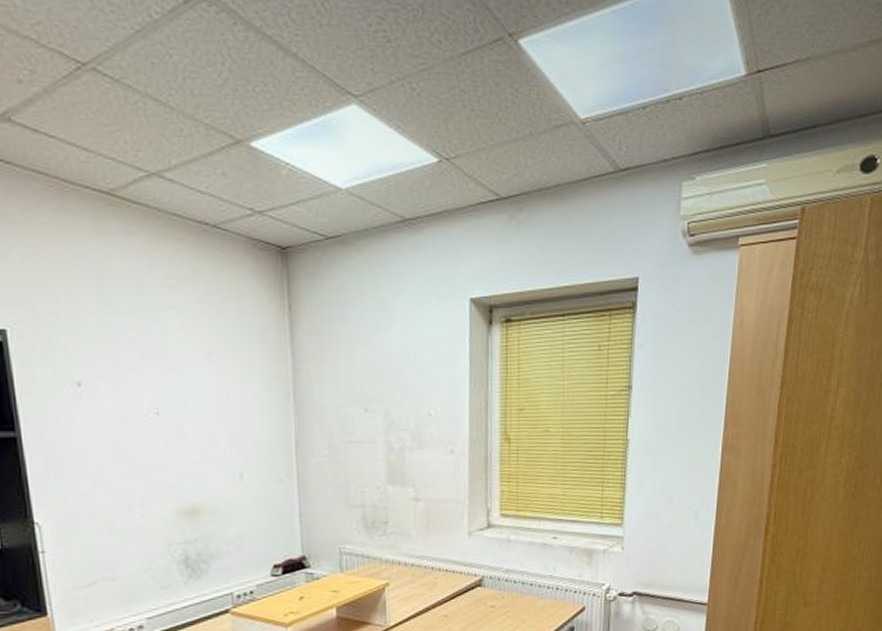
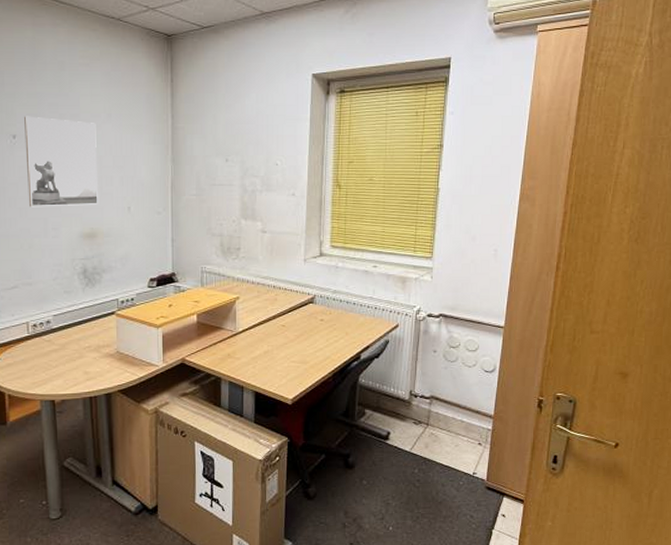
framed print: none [92,356,201,478] -> present [24,116,99,207]

